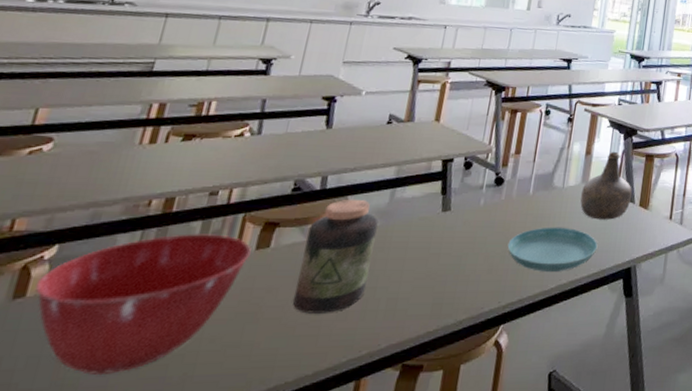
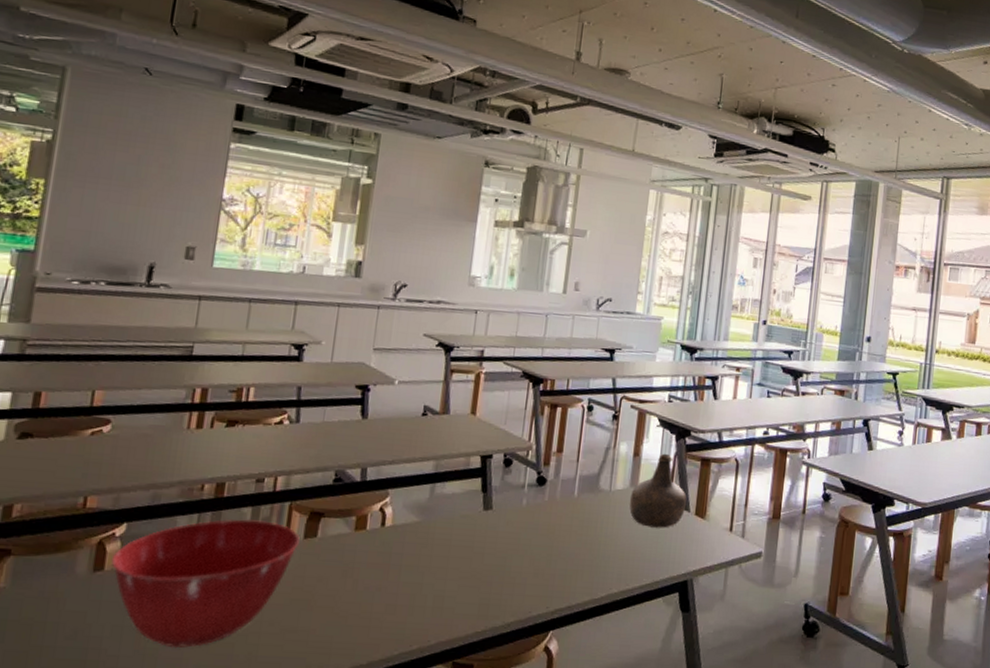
jar: present [293,199,379,314] -> none [343,492,420,606]
saucer: present [507,227,598,273] -> none [553,532,650,581]

